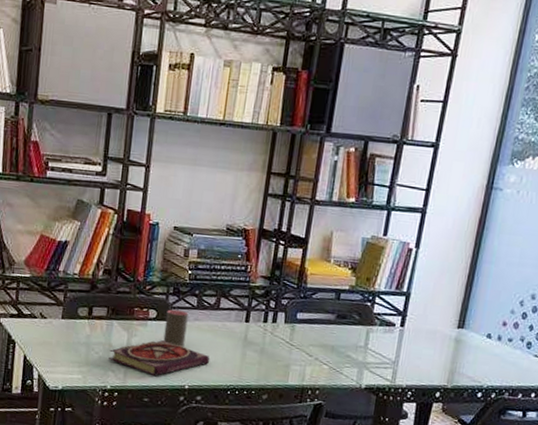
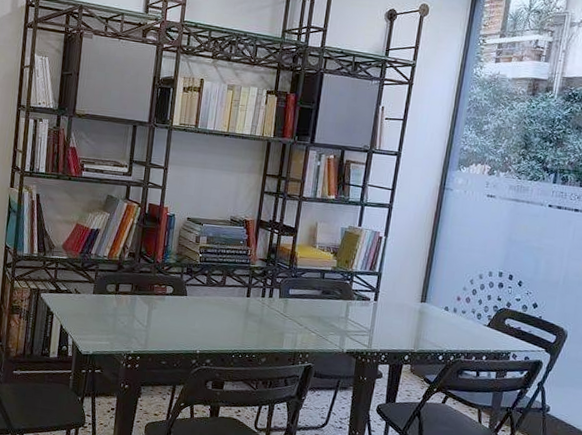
book: present [108,340,210,376] -> none [132,312,218,342]
cup: present [163,309,189,347] -> none [178,286,200,318]

